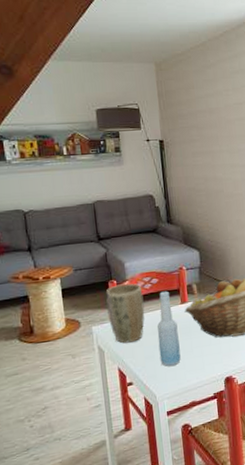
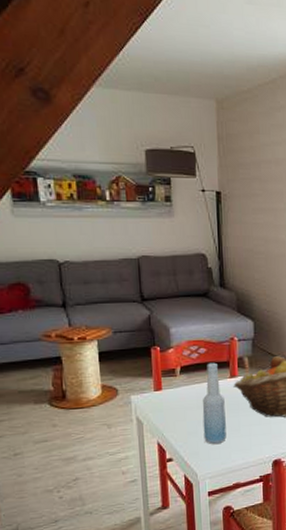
plant pot: present [106,283,145,344] -> none [147,351,190,416]

